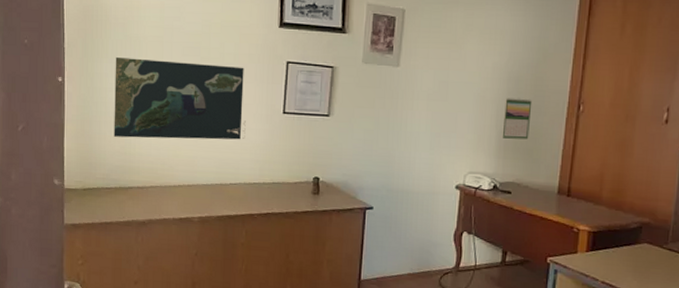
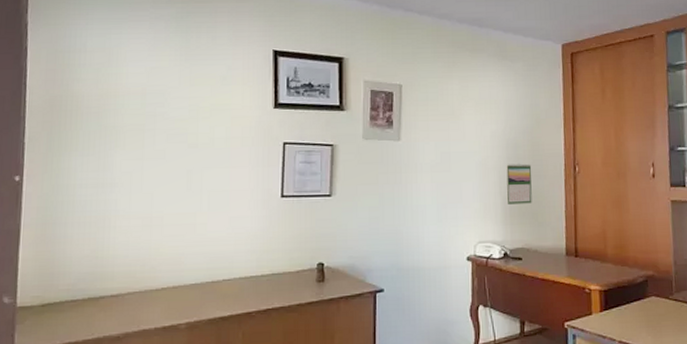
map: present [113,57,246,140] -> none [82,149,240,239]

